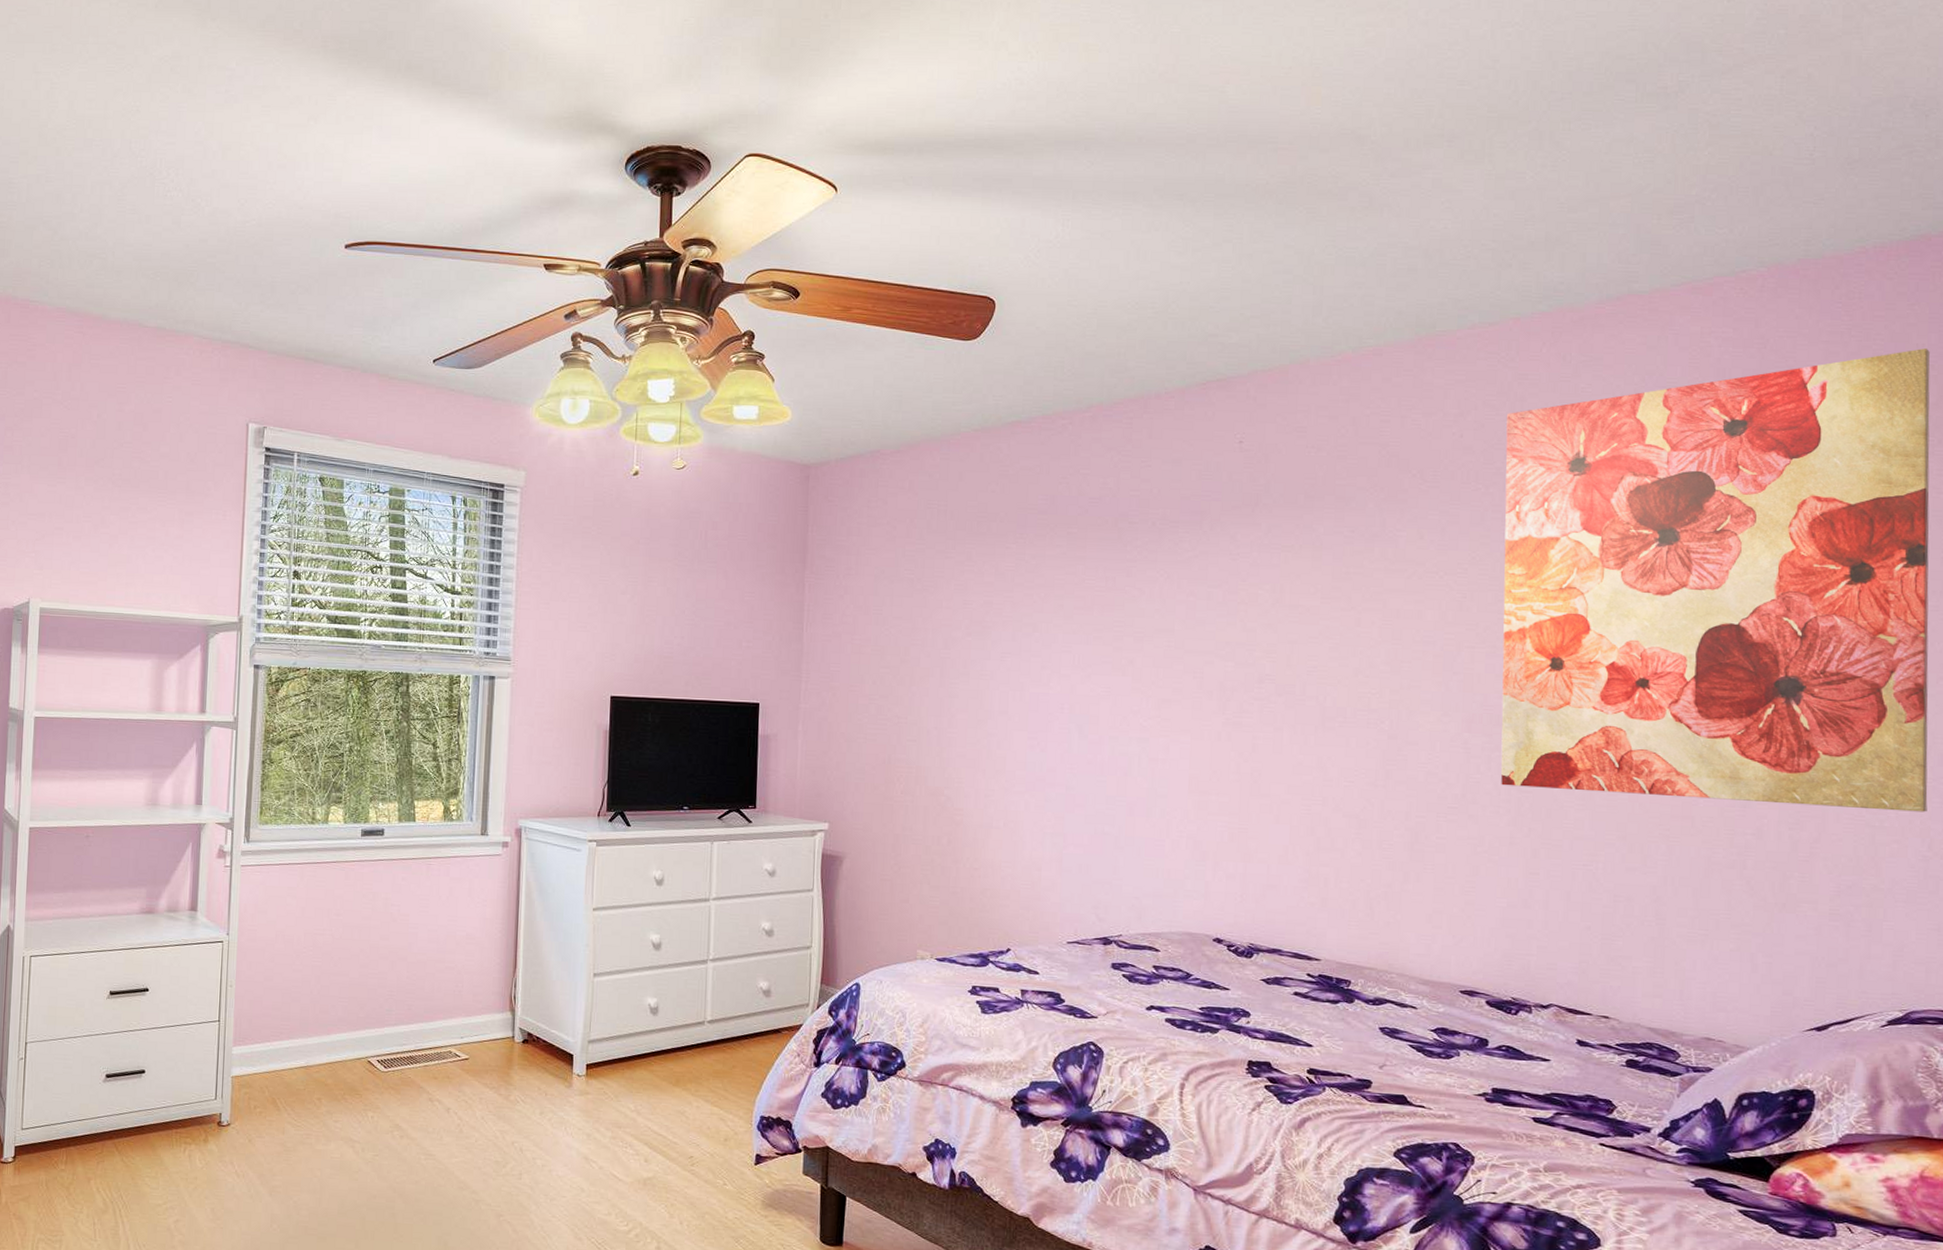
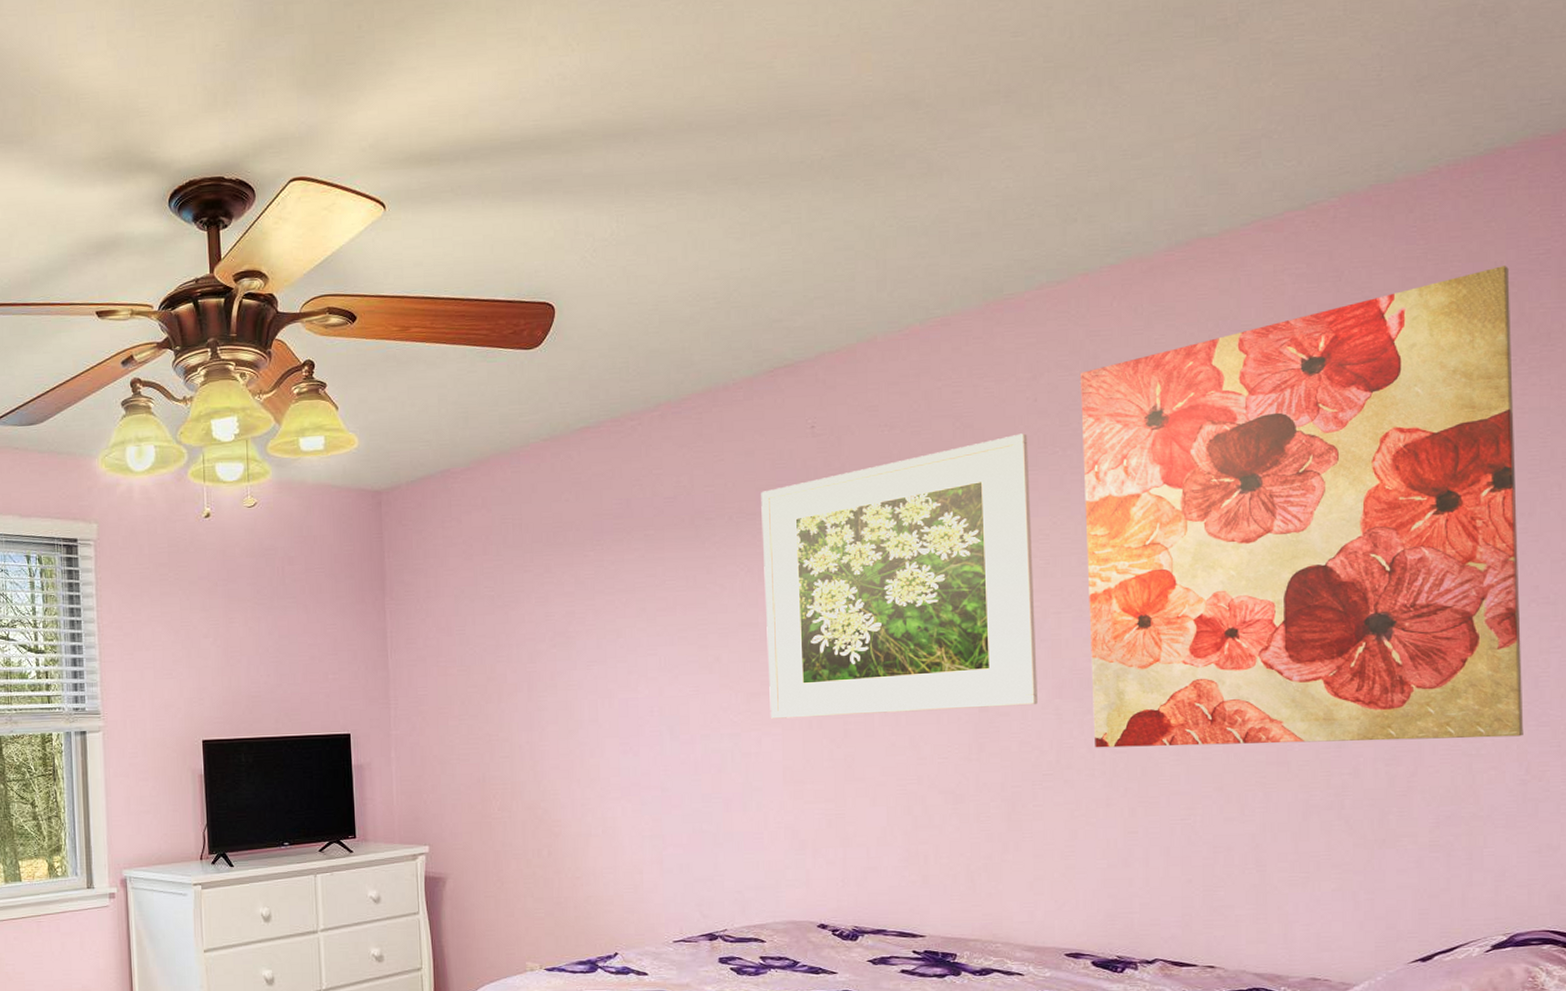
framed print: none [1179,467,1452,737] -> present [761,433,1037,719]

